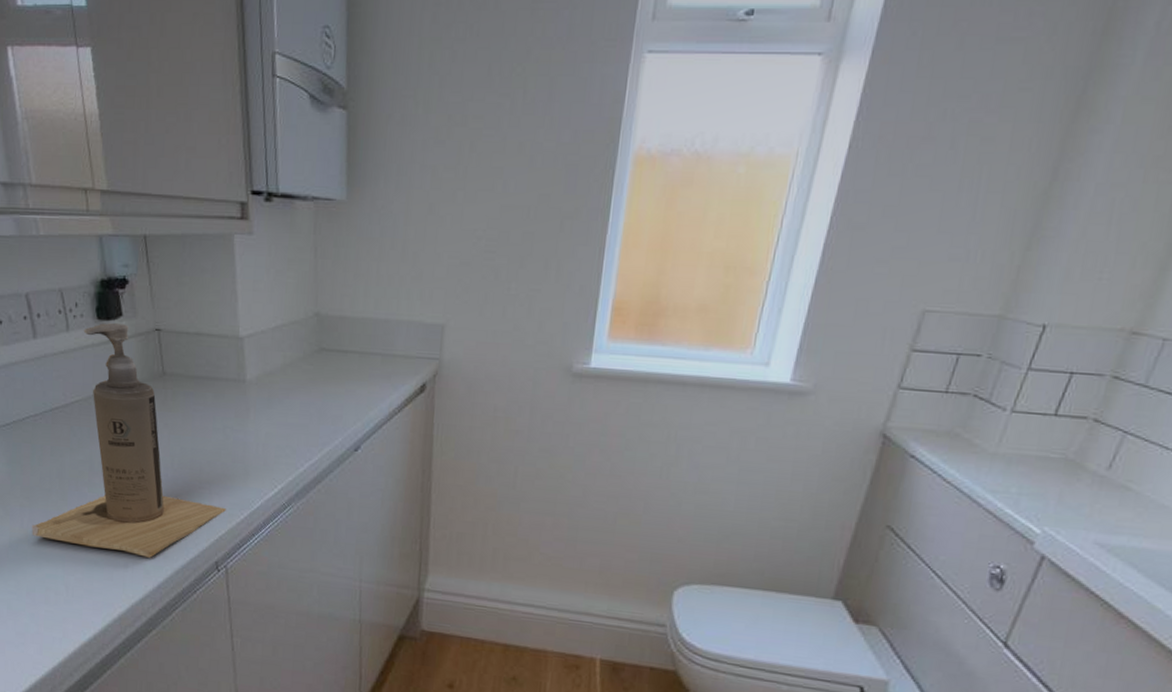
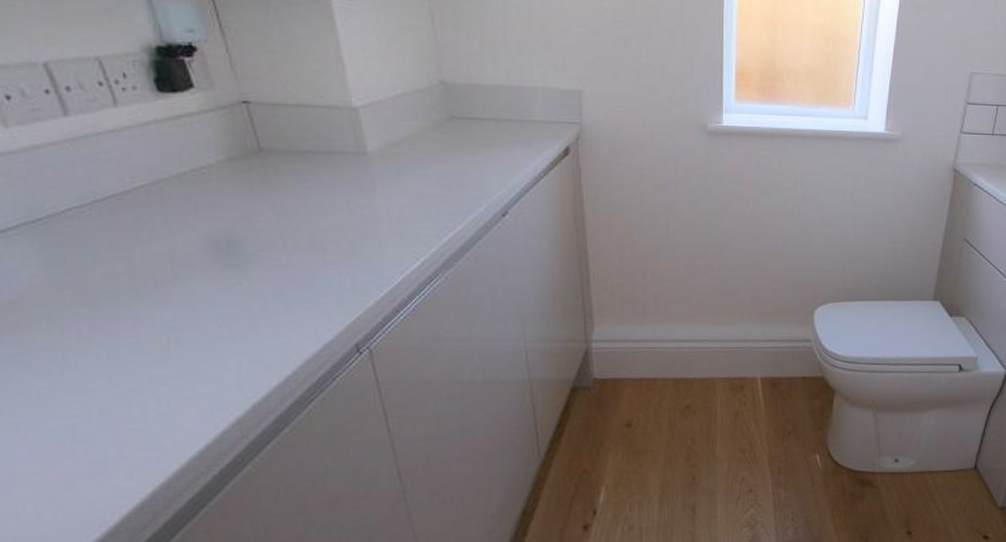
soap dispenser: present [32,323,226,558] -> none [95,96,361,351]

